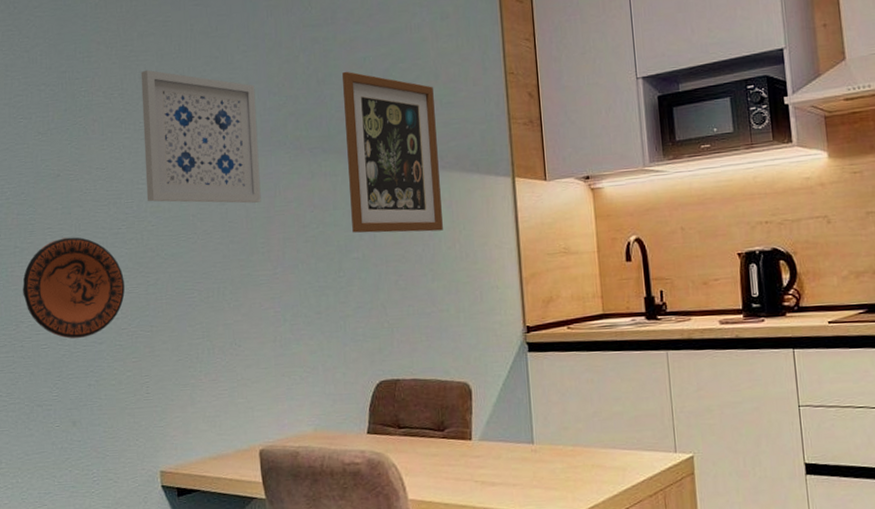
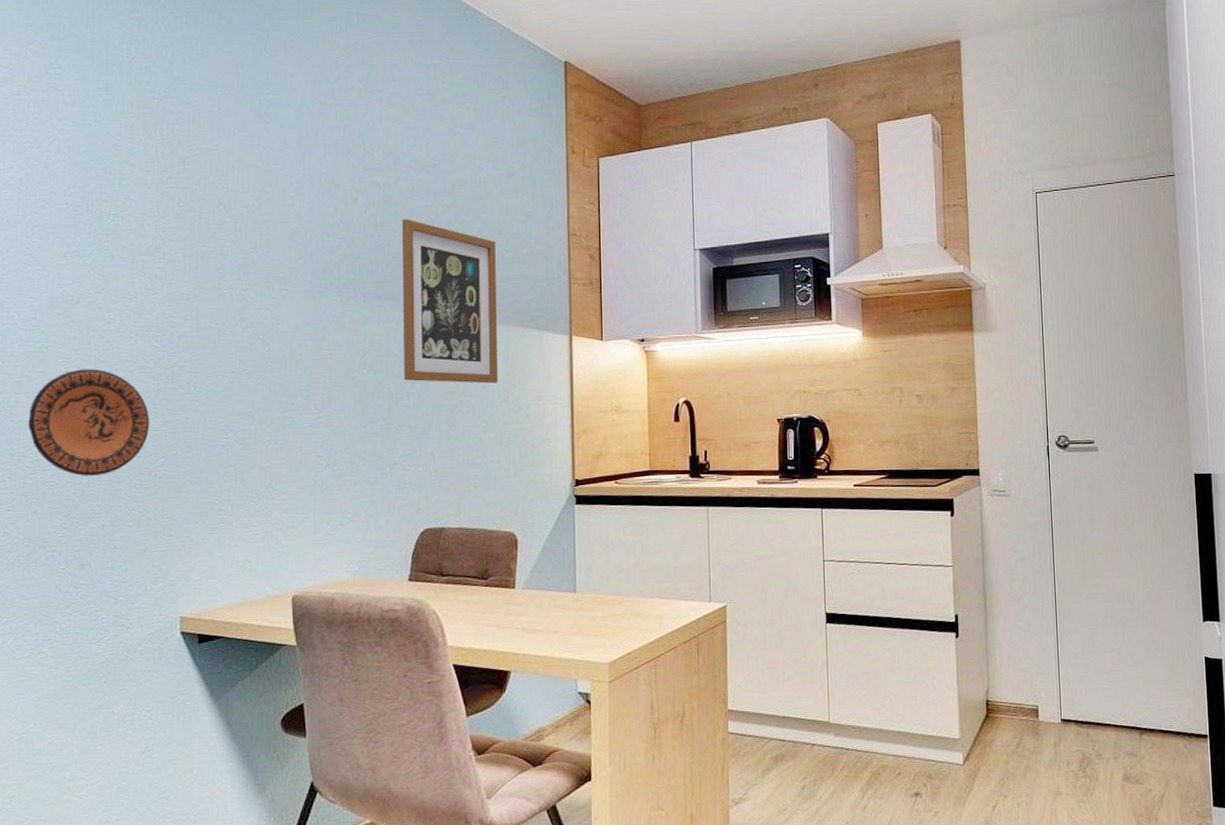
wall art: present [141,69,261,204] -> none [180,198,308,344]

